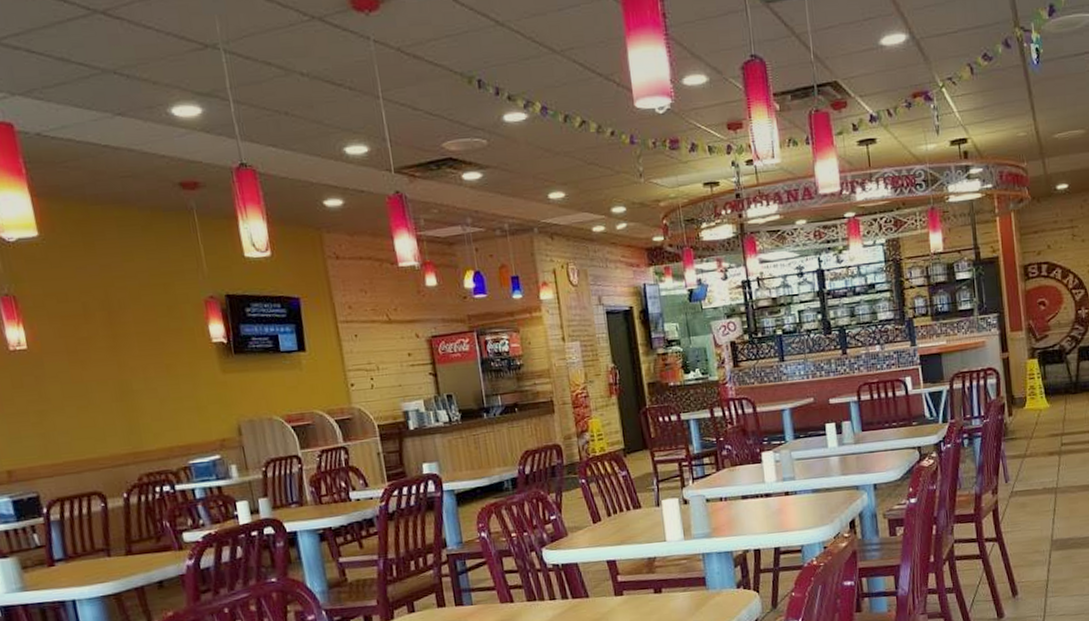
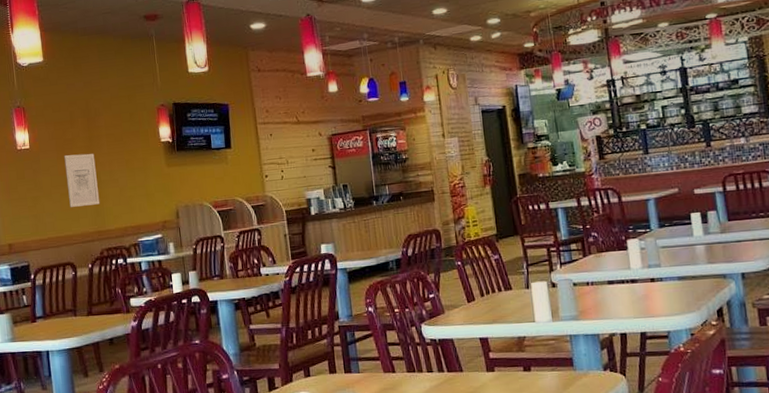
wall art: none [78,356,134,424] -> present [64,153,100,207]

